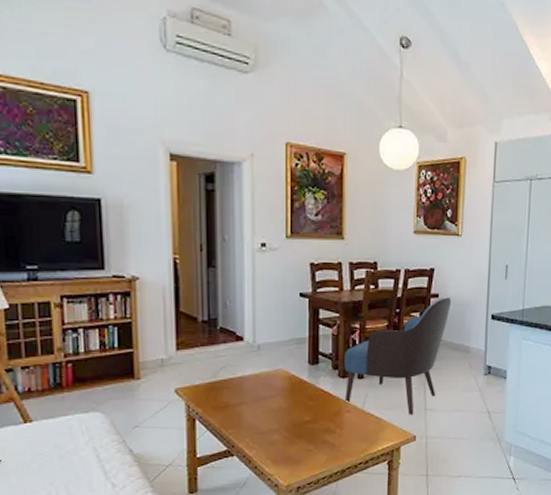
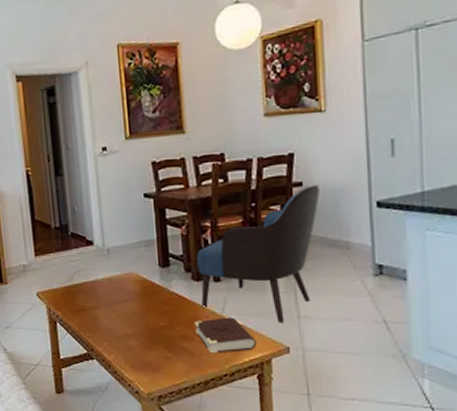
book: none [336,411,389,445] -> present [194,317,256,354]

